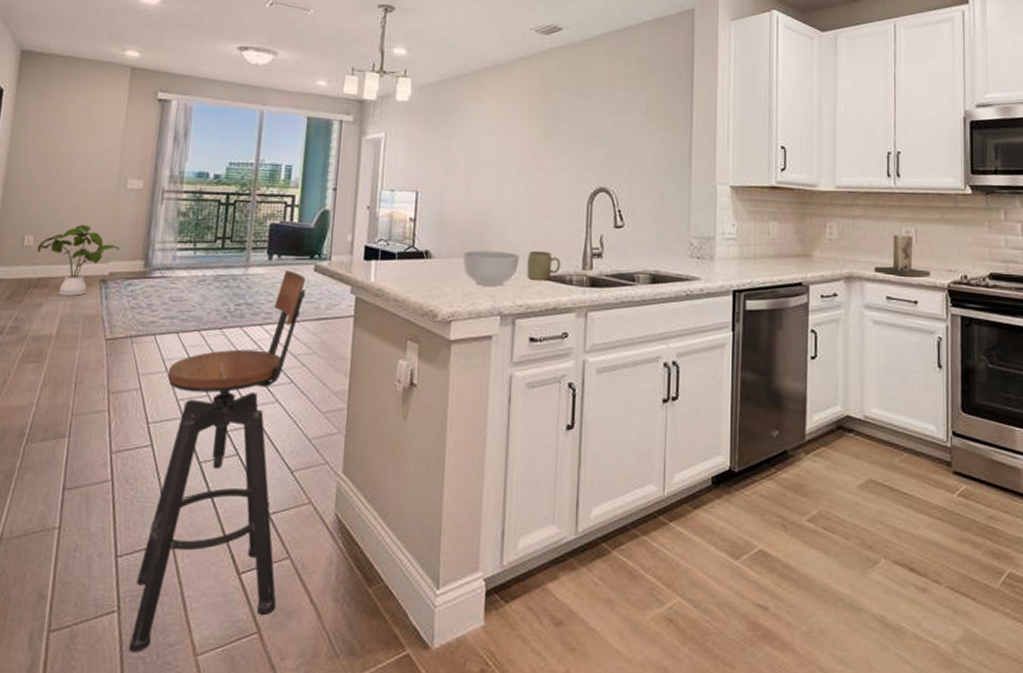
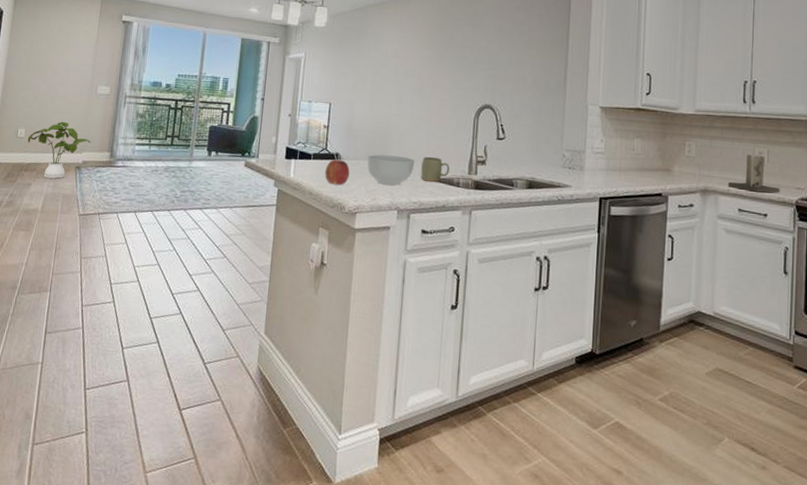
bar stool: present [128,270,306,653] -> none [93,165,237,467]
fruit: none [412,258,443,289] -> present [325,159,350,186]

